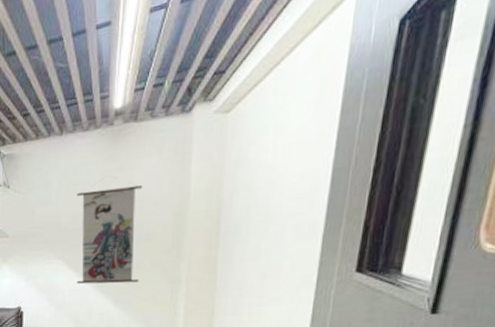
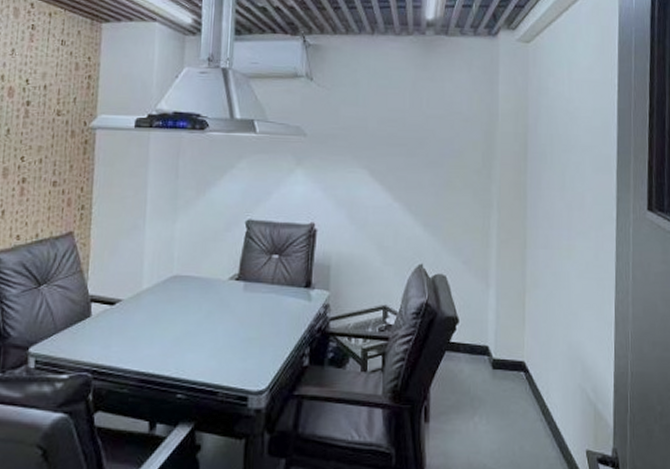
wall scroll: present [77,176,142,284] -> none [383,84,452,204]

